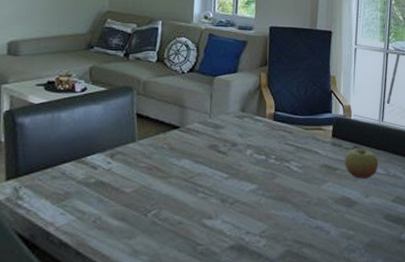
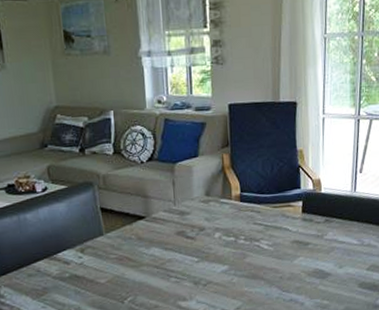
apple: present [345,149,379,179] -> none [316,221,352,251]

